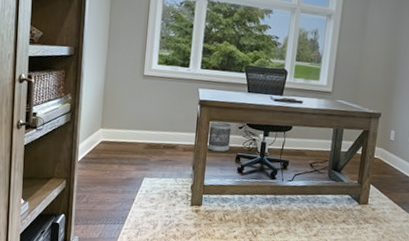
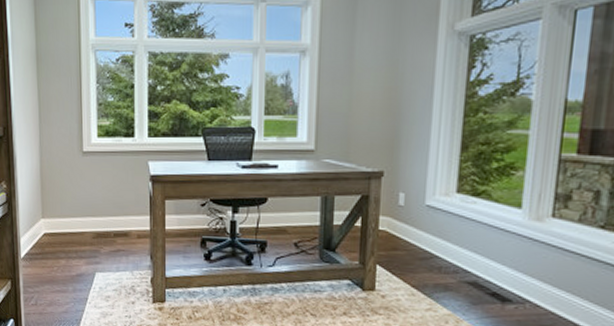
wastebasket: present [207,121,232,152] -> none [165,199,192,237]

